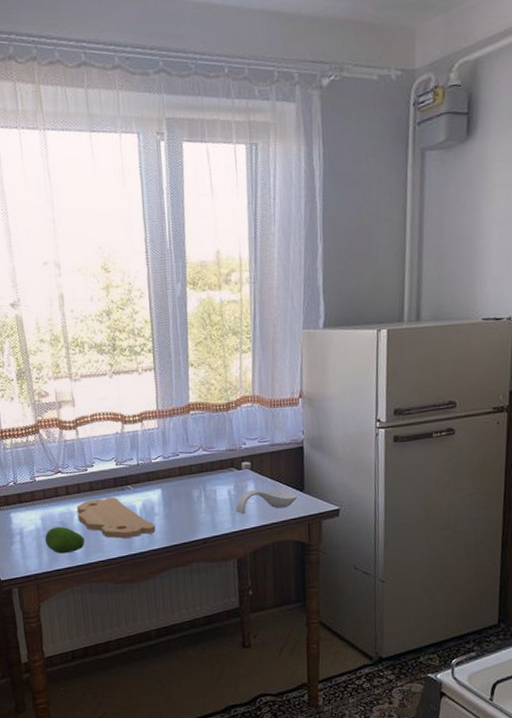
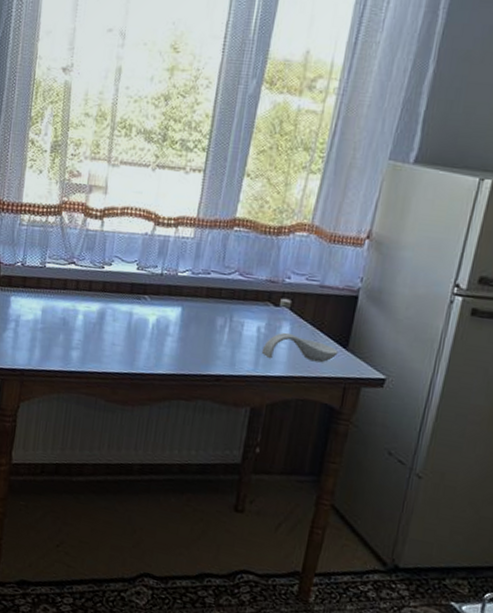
fruit: present [44,526,85,554] -> none [40,322,85,355]
cutting board: present [77,497,156,539] -> none [82,301,166,356]

